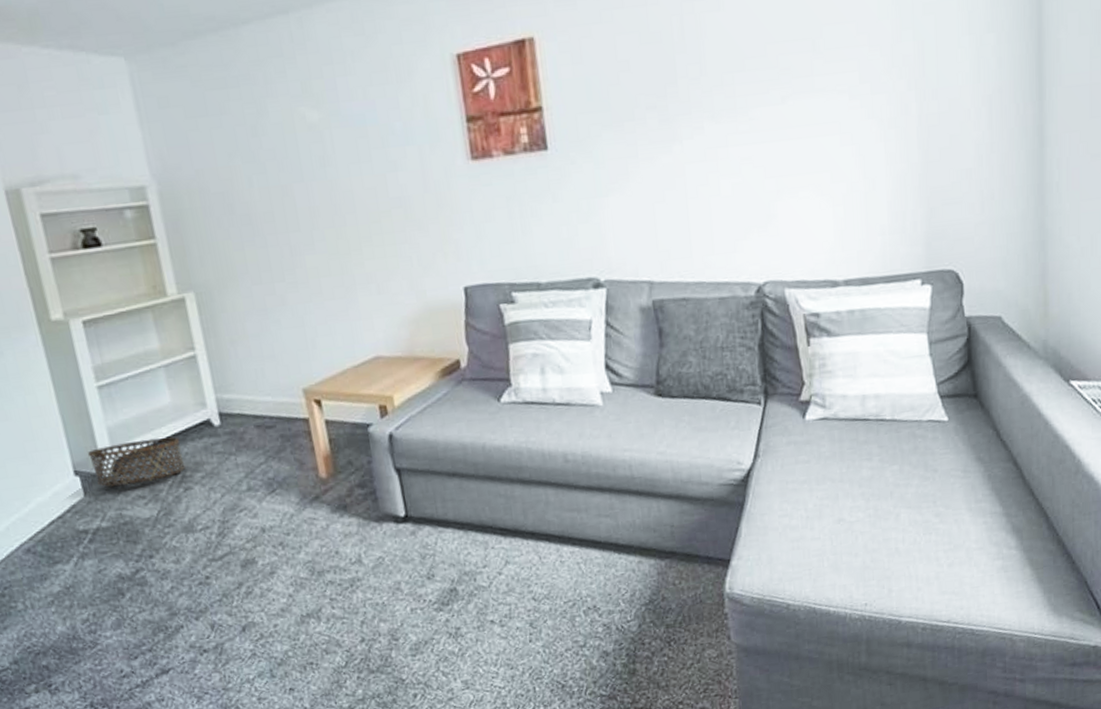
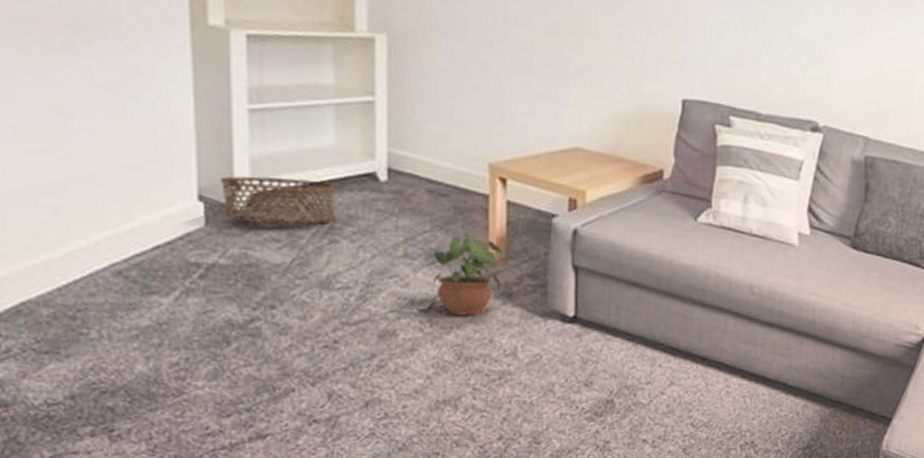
potted plant: none [272,456,338,535] -> present [432,231,508,316]

